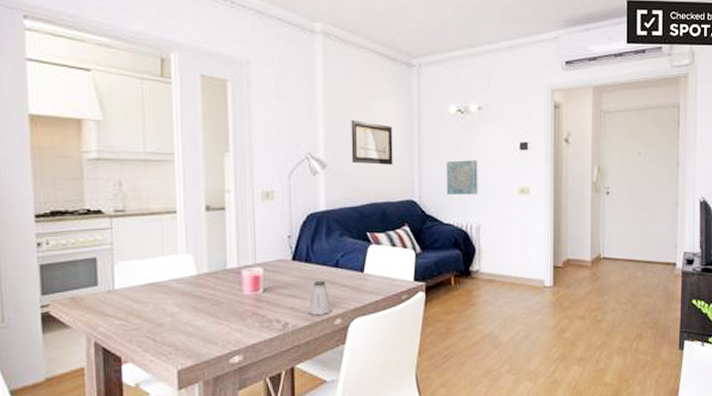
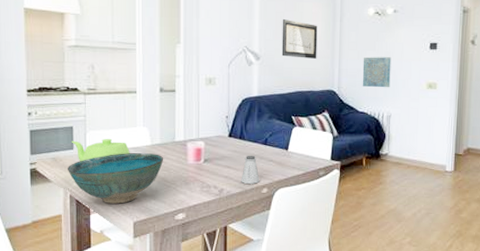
bowl: none [91,284,214,350] -> present [68,152,164,204]
teapot: none [94,269,171,301] -> present [71,138,130,162]

